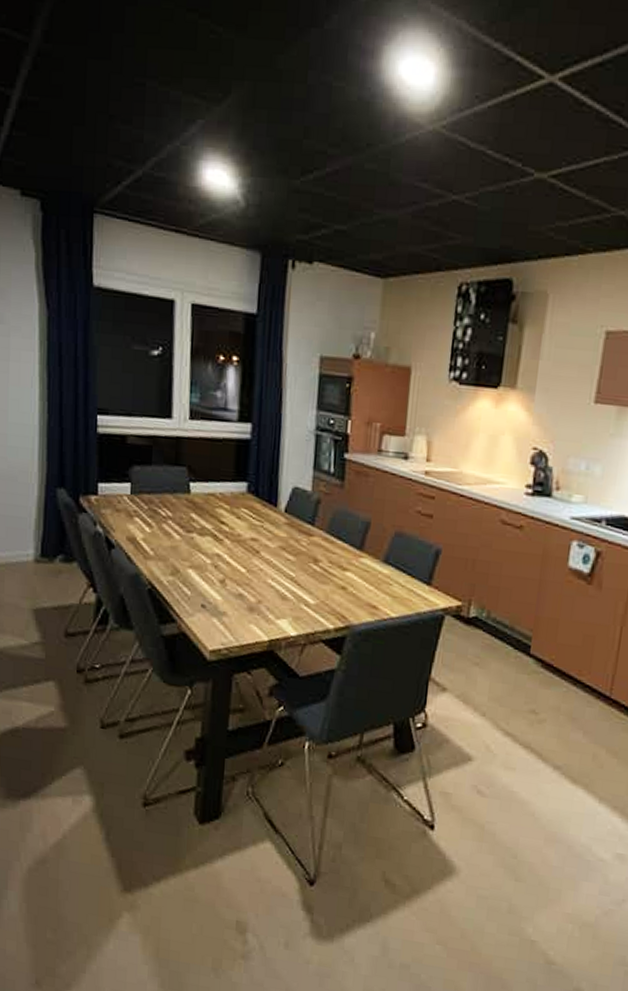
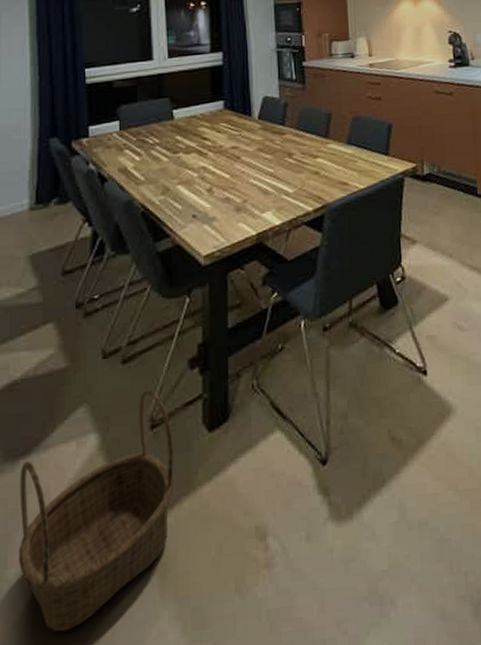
basket: none [17,767,164,955] -> present [18,388,174,632]

